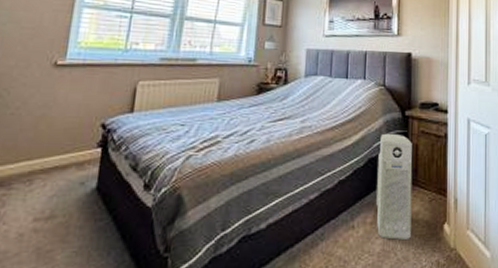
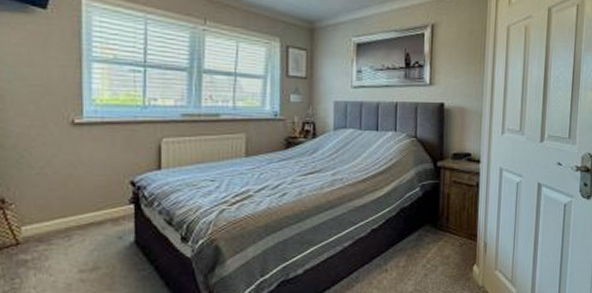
air purifier: present [376,133,413,240] -> none [409,184,444,280]

